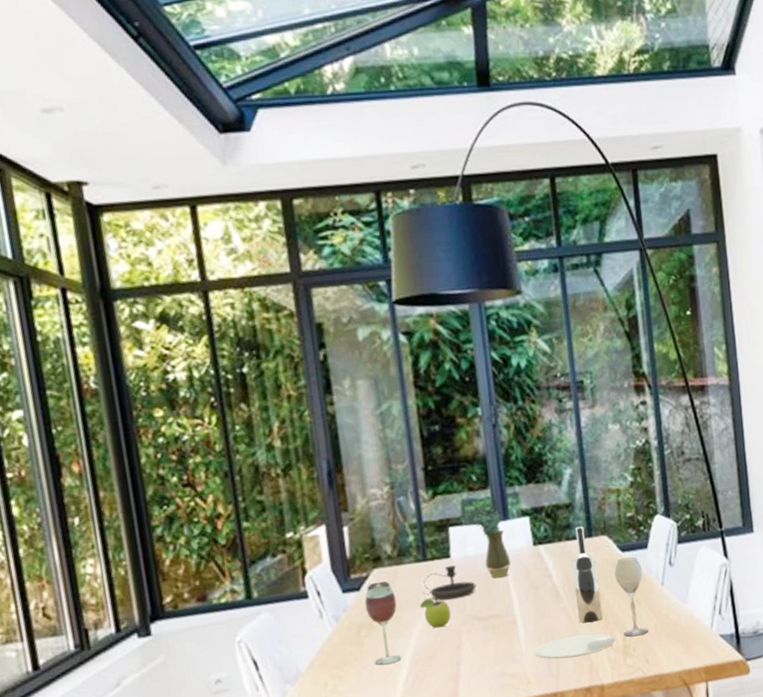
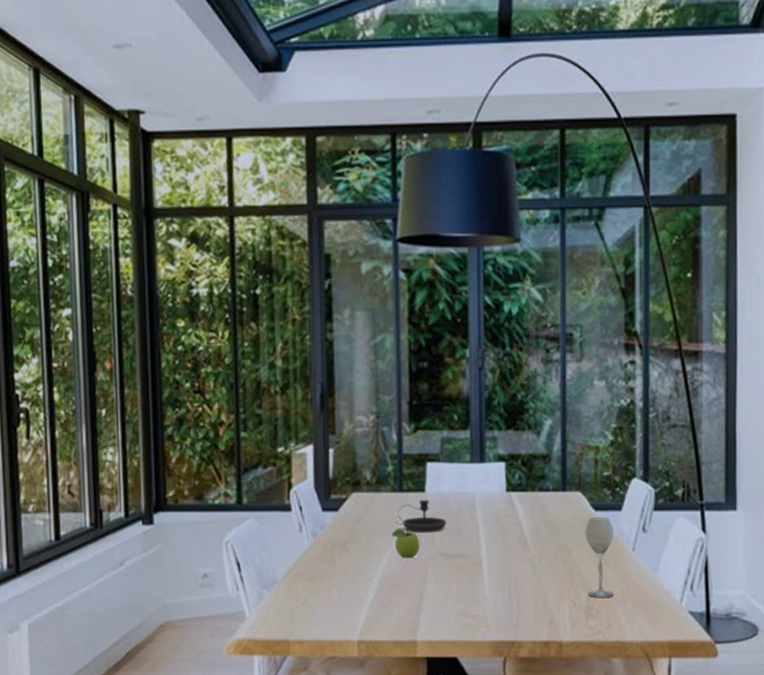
wineglass: present [364,581,401,665] -> none [341,505,371,585]
vase: present [473,504,511,578] -> none [451,443,483,518]
plate: present [533,633,616,659] -> none [496,587,579,609]
wine bottle: present [571,526,603,623] -> none [542,478,569,577]

